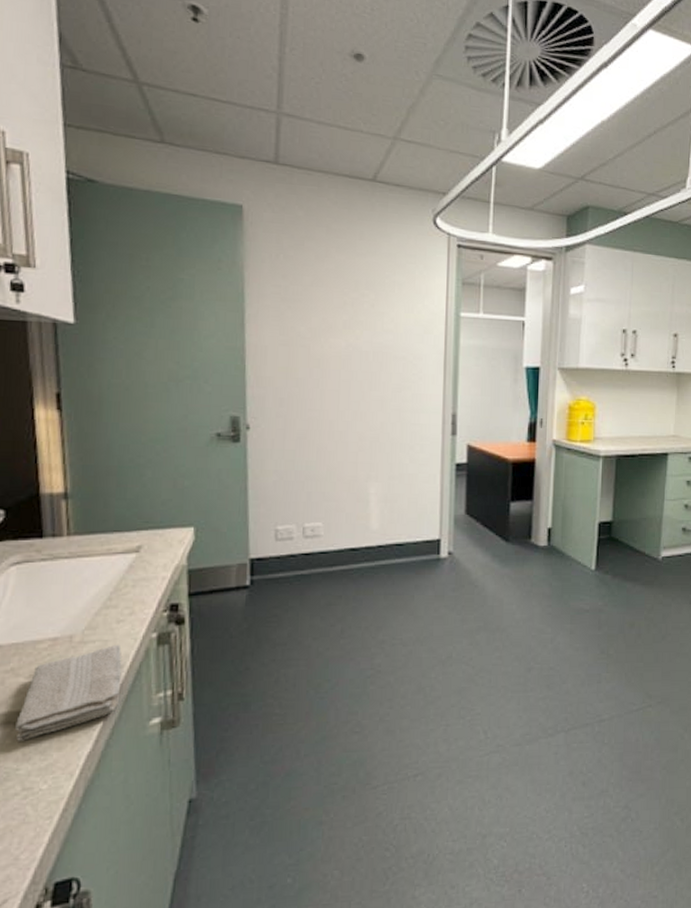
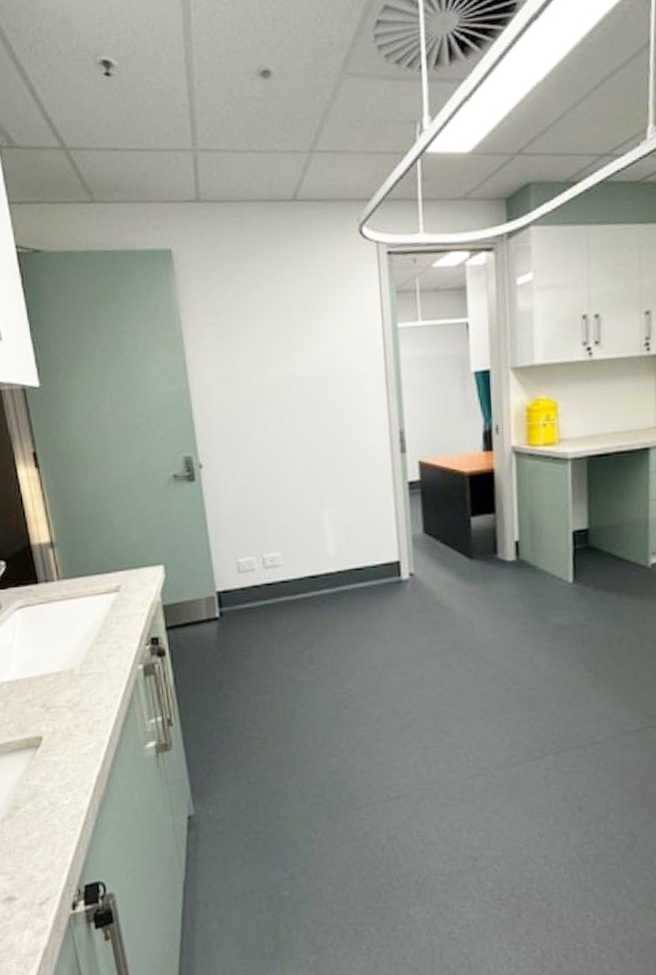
washcloth: present [15,645,121,741] -> none [37,677,119,763]

